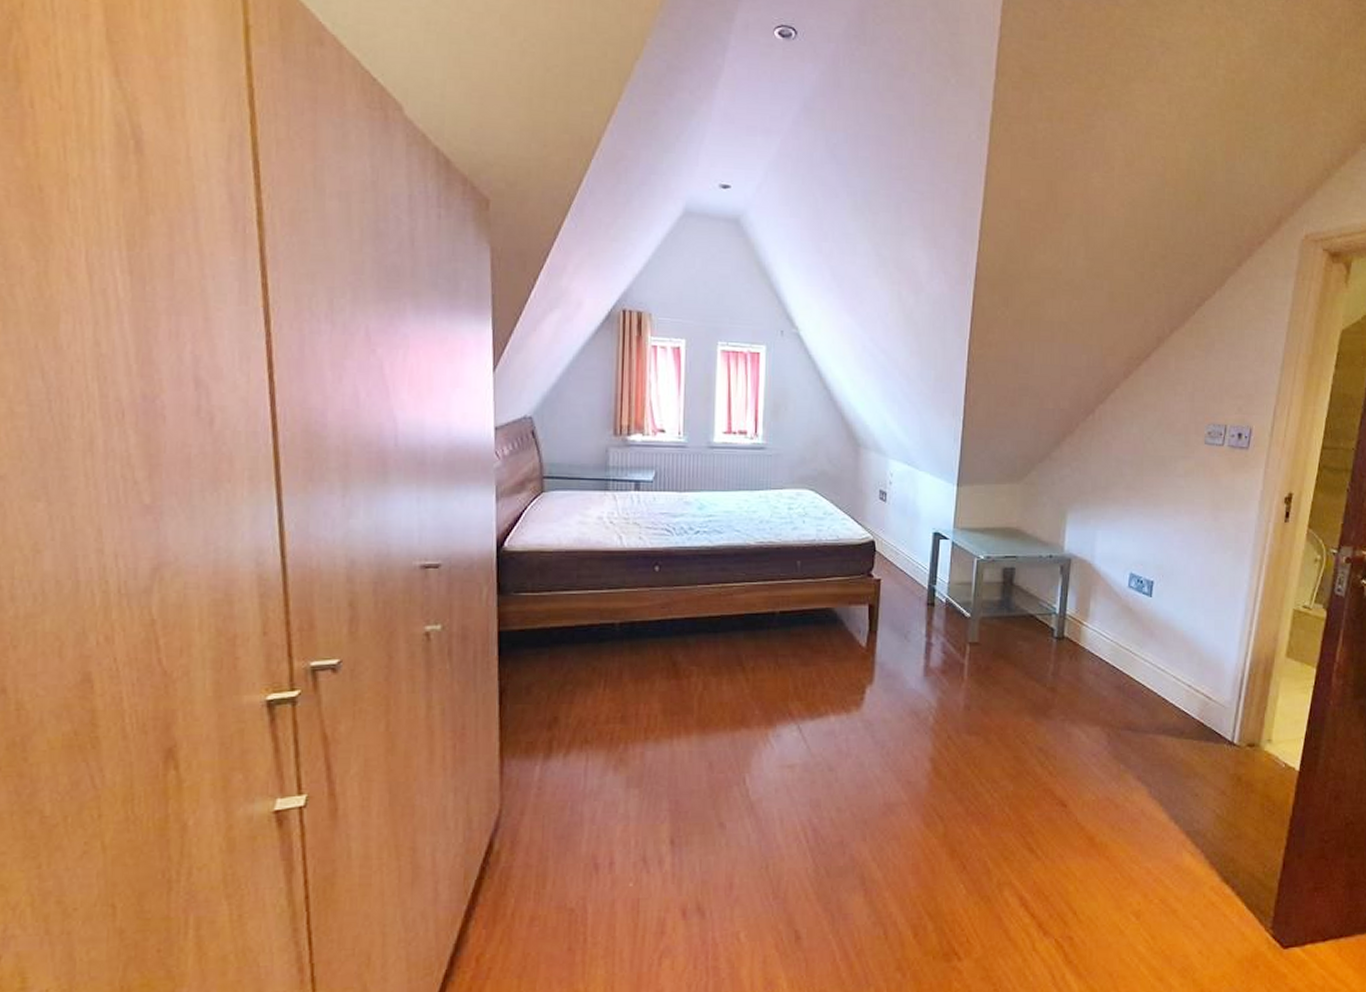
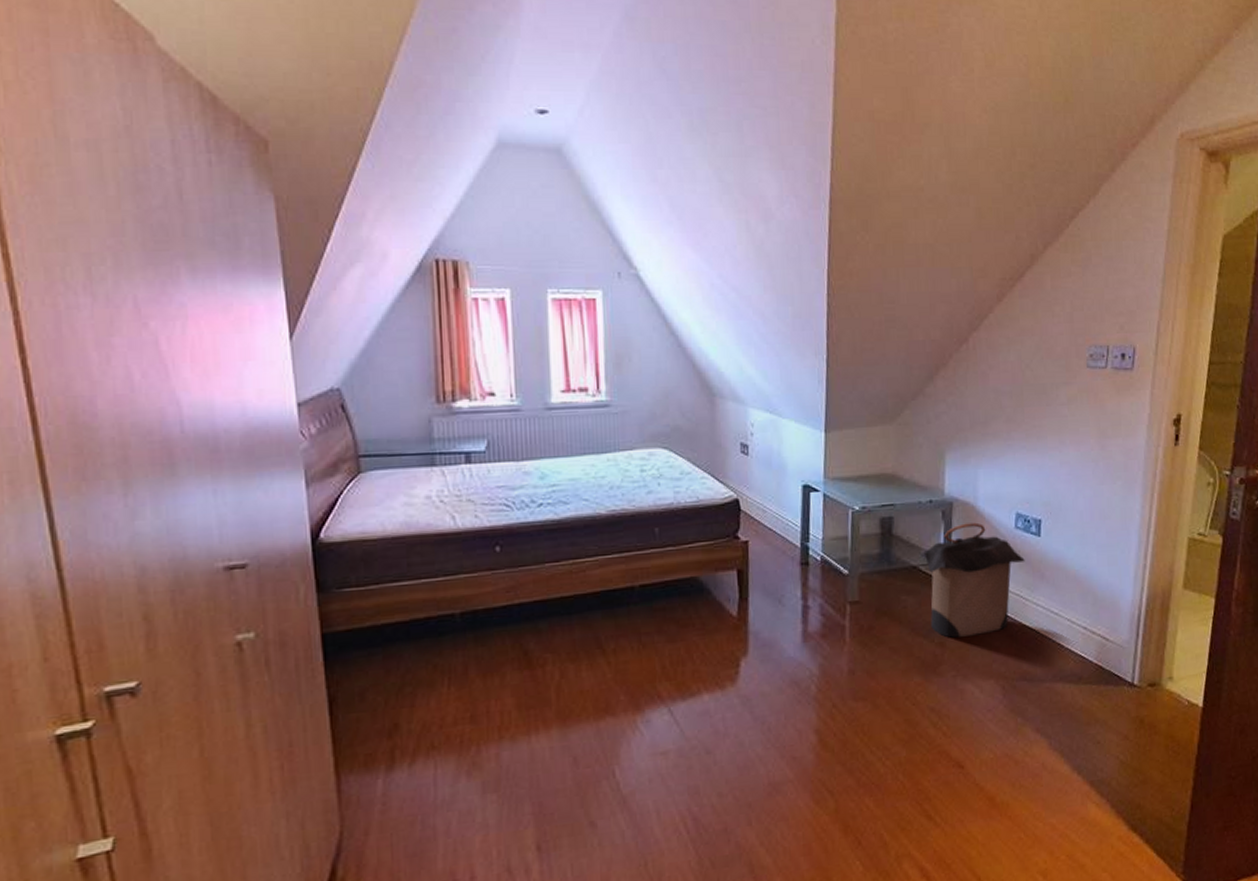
laundry hamper: none [1039,579,1136,684] -> present [922,522,1025,638]

